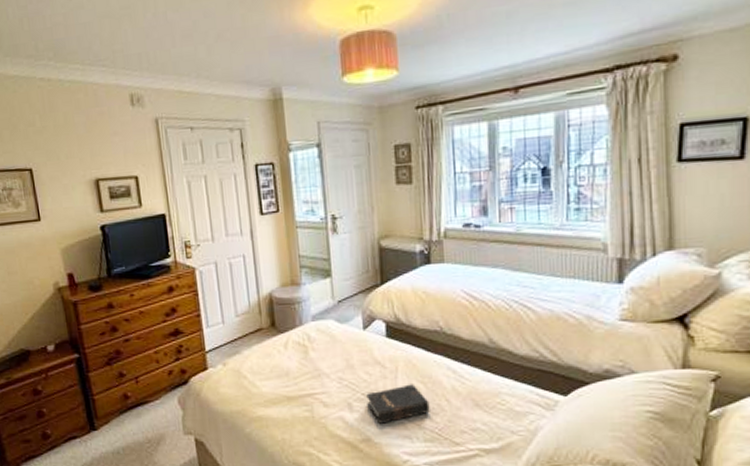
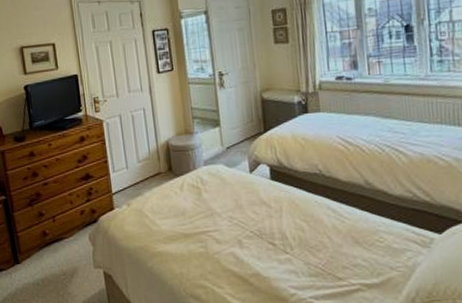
hardback book: present [366,384,430,424] -> none [254,222,313,259]

